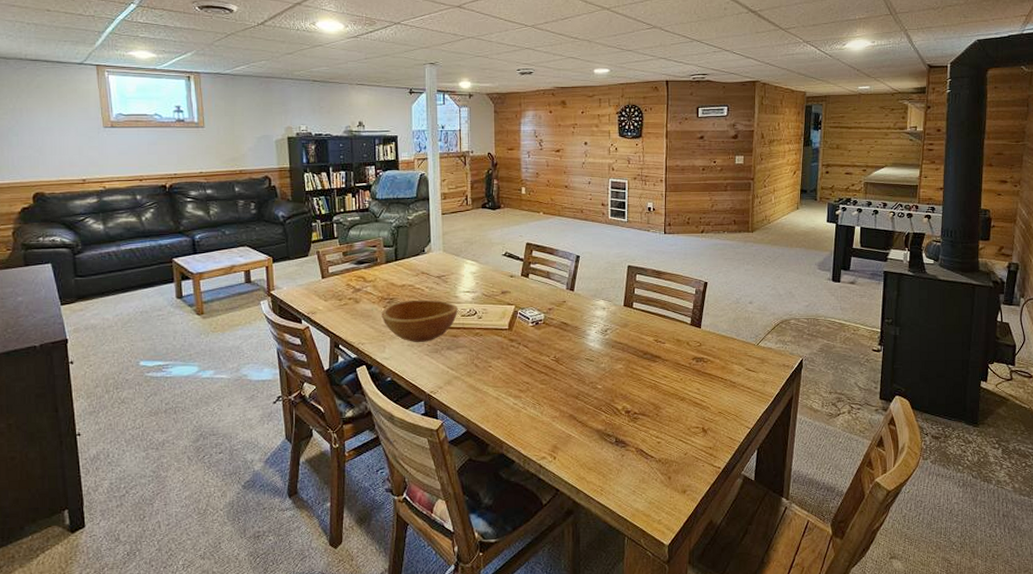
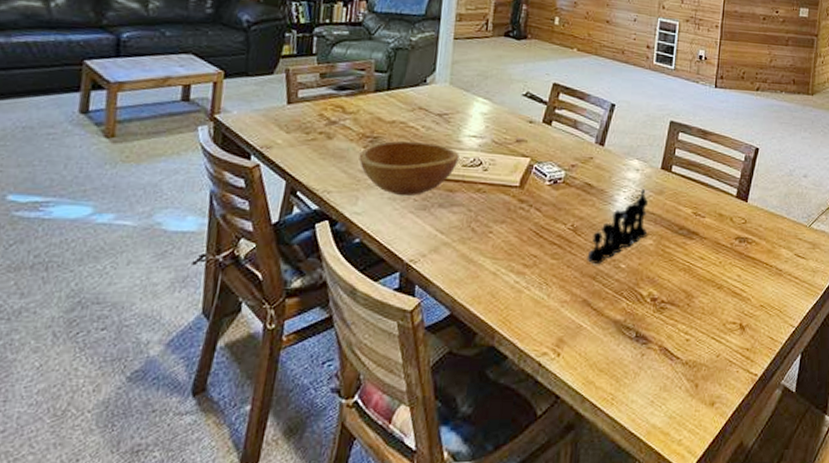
chess set: none [569,324,618,386] -> present [587,189,649,263]

